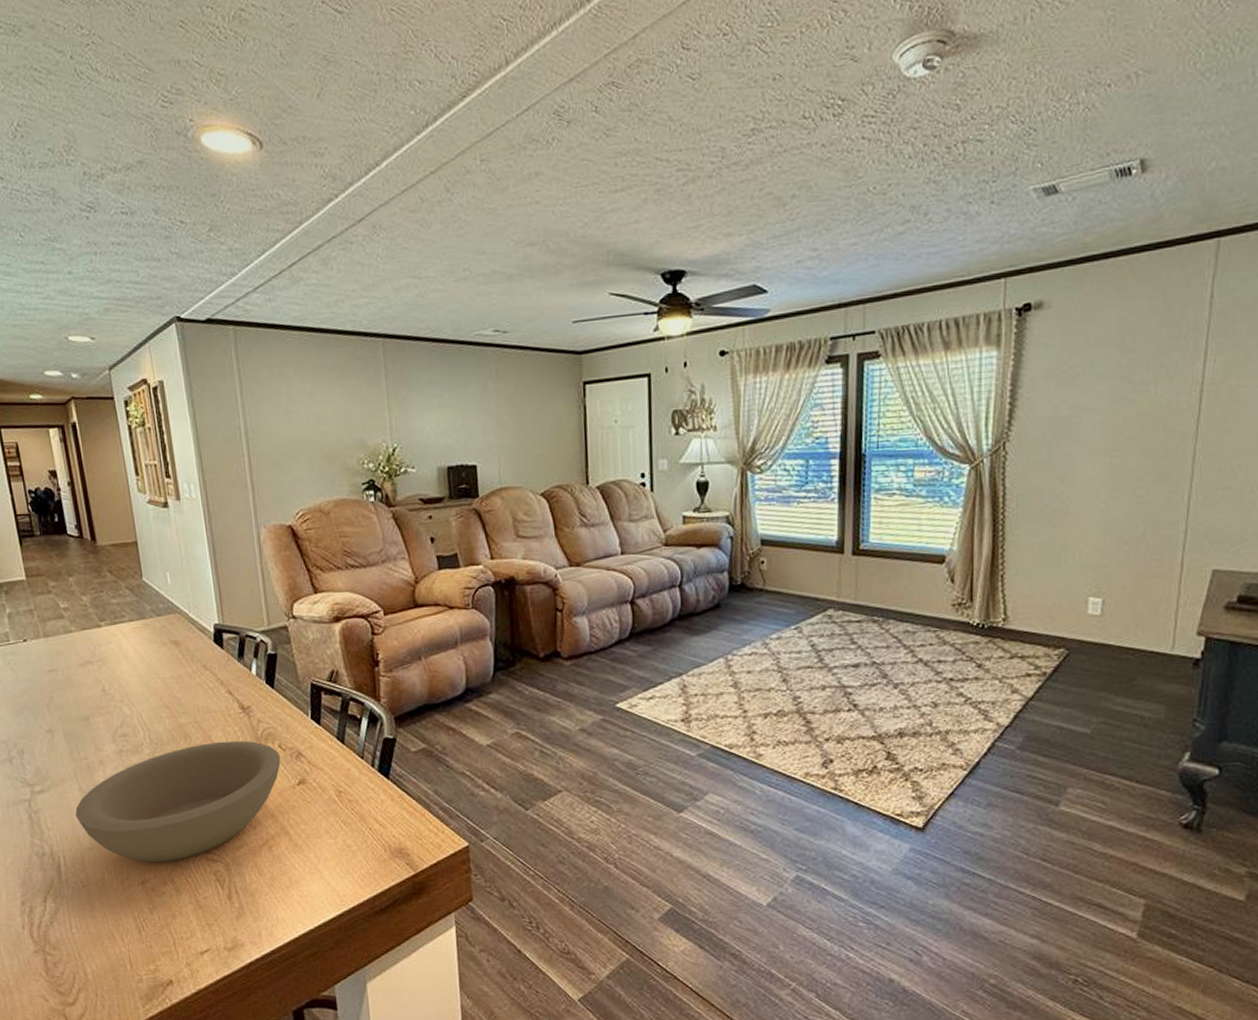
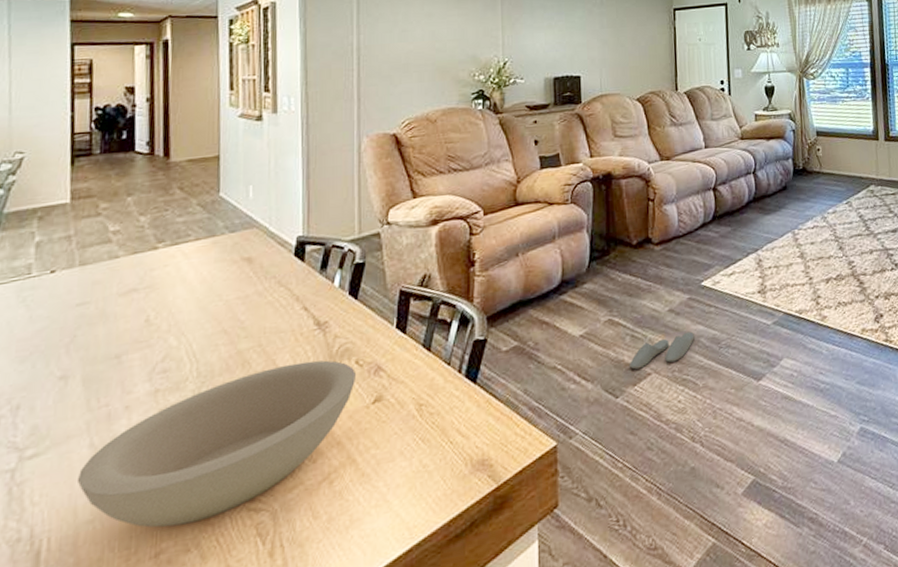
slippers: none [538,754,608,785] -> present [628,331,694,370]

